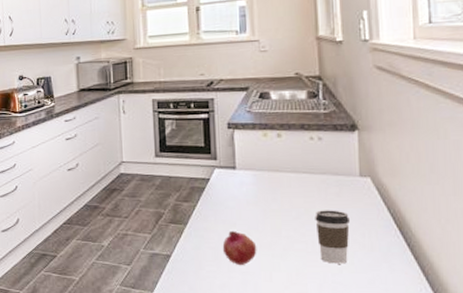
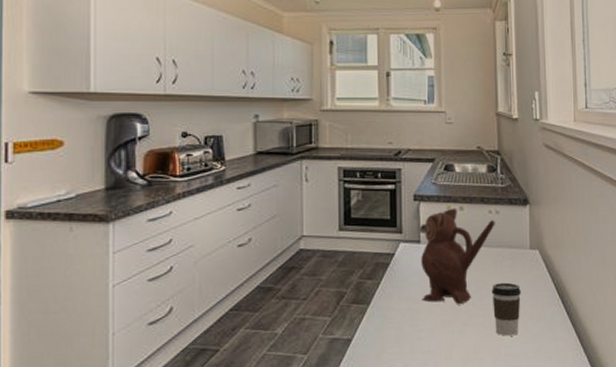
fruit: present [222,231,257,265] -> none [405,309,438,344]
teapot: none [234,135,318,230] -> present [419,208,495,305]

